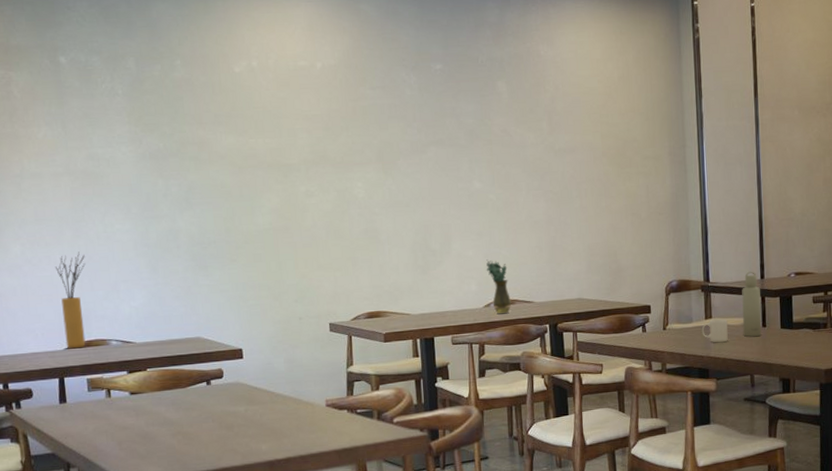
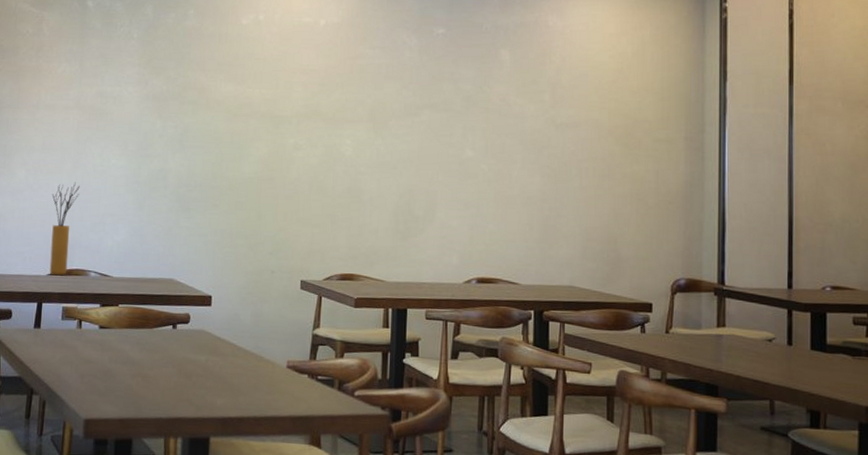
vase: present [486,259,512,314] -> none [470,232,495,293]
cup: present [701,318,728,343] -> none [712,328,745,357]
bottle: present [742,271,762,338] -> none [762,278,787,356]

